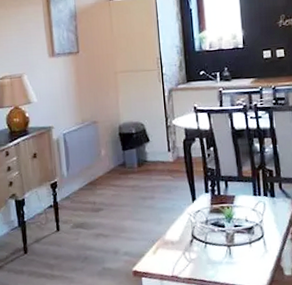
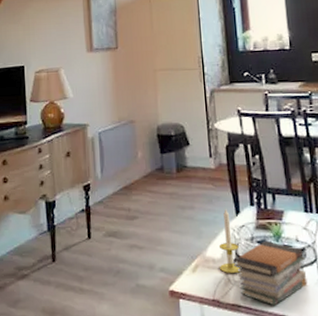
candle: none [177,197,197,253] -> present [218,209,241,274]
book stack: none [190,222,255,277] -> present [233,240,308,306]

